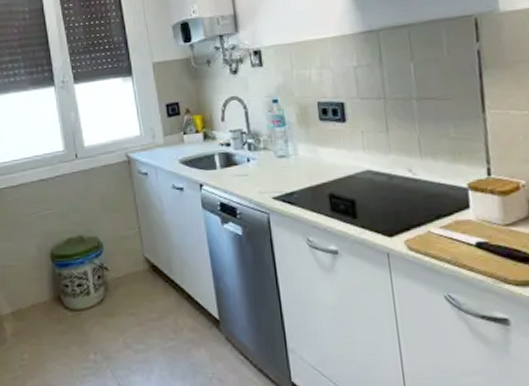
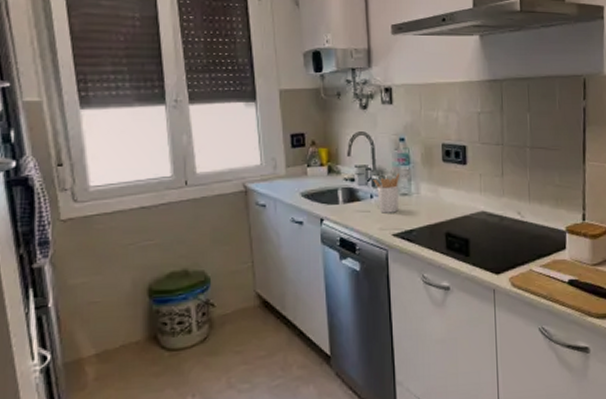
utensil holder: none [248,134,277,177] -> present [373,172,400,213]

